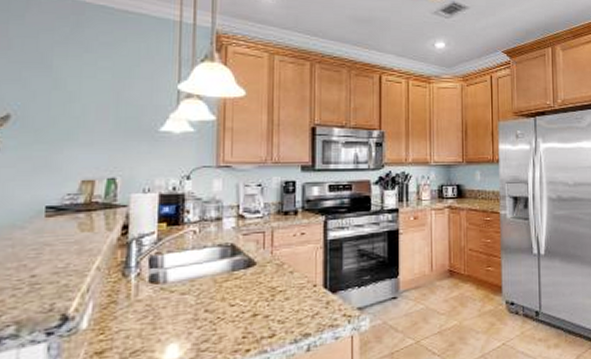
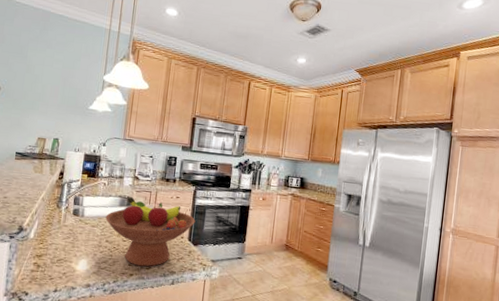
fruit bowl: none [201,242,331,337] -> present [105,196,196,267]

